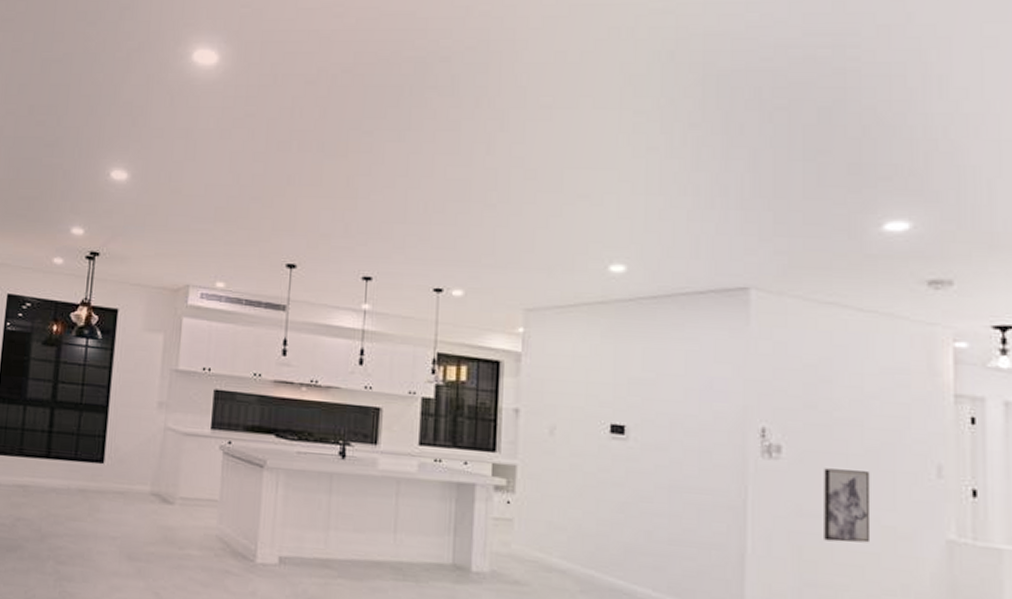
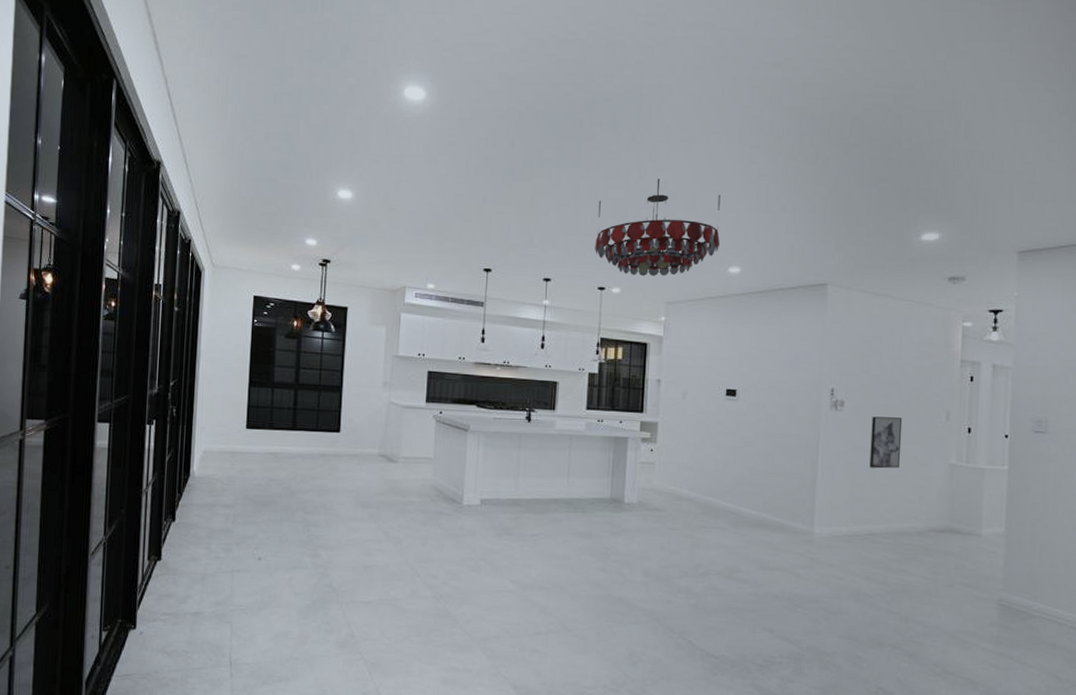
chandelier: none [429,153,596,276] -> present [595,178,720,277]

